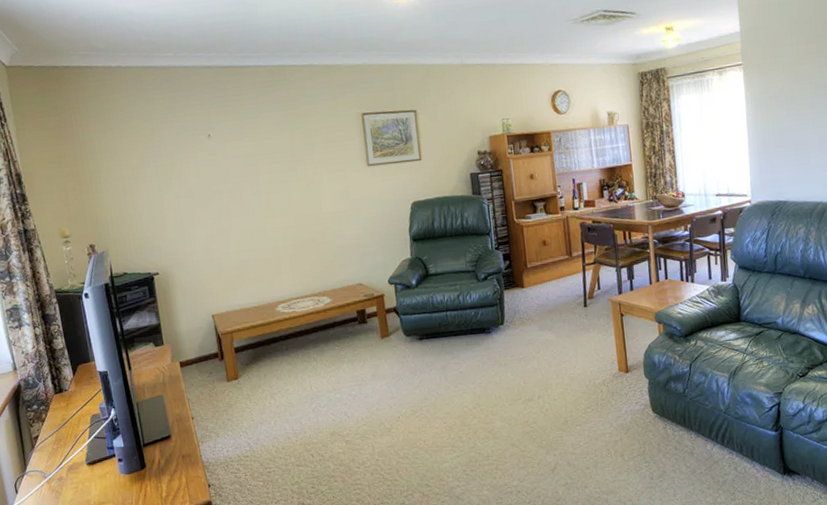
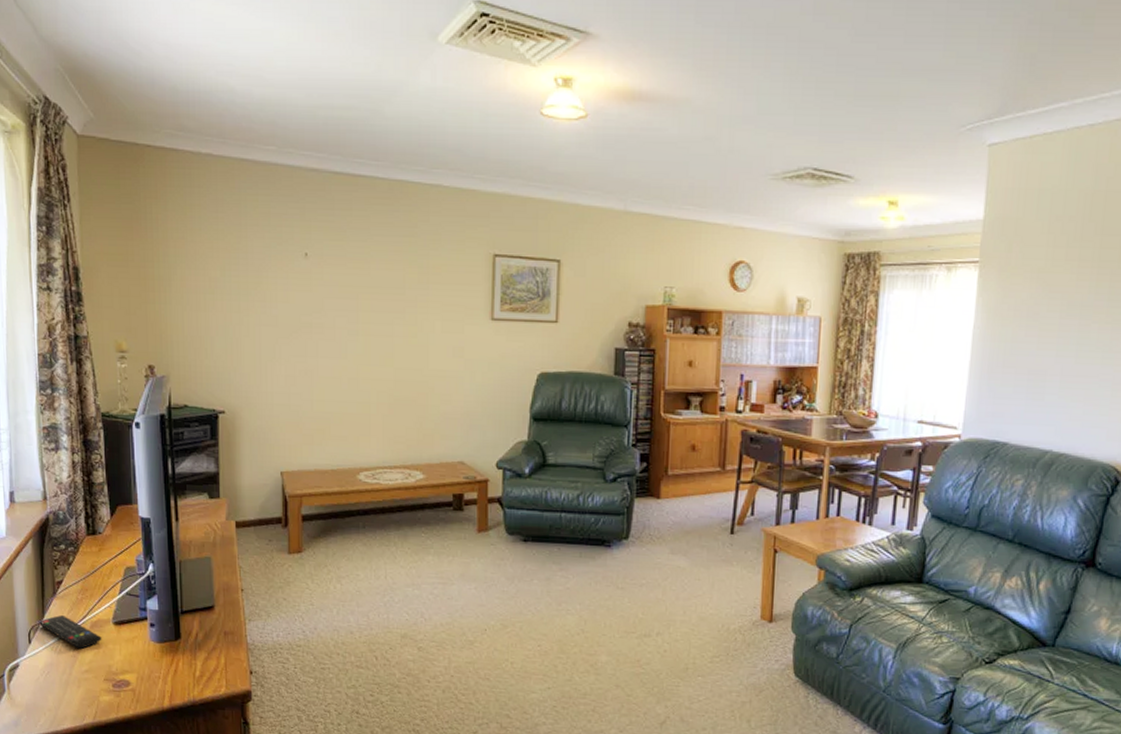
remote control: none [22,464,79,491] -> present [38,614,102,649]

